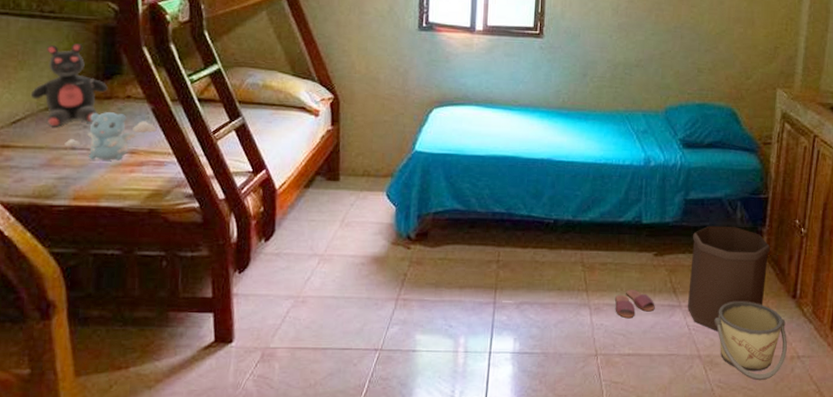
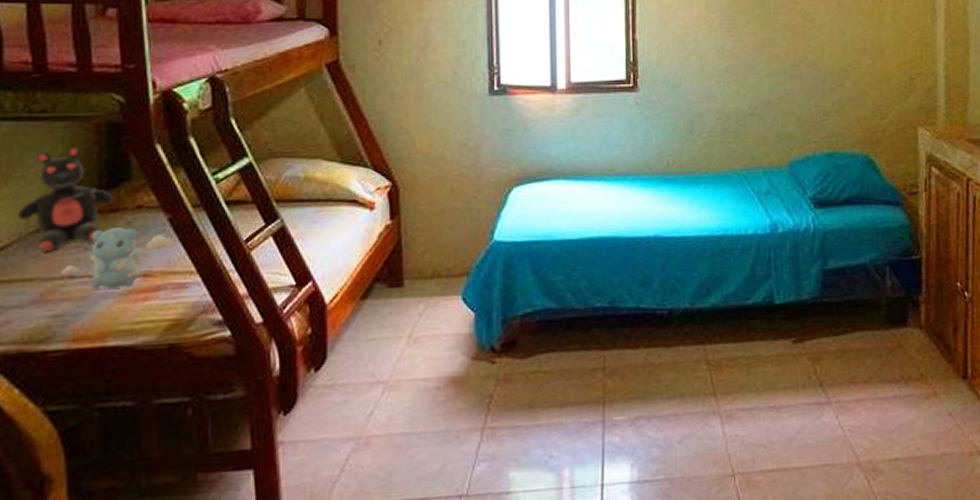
slippers: present [615,289,655,318] -> none [750,387,800,424]
trash bin: present [687,225,770,332] -> none [837,298,930,430]
bucket: present [714,300,787,381] -> none [872,388,964,488]

